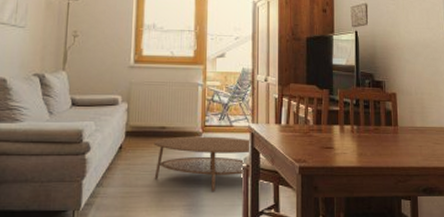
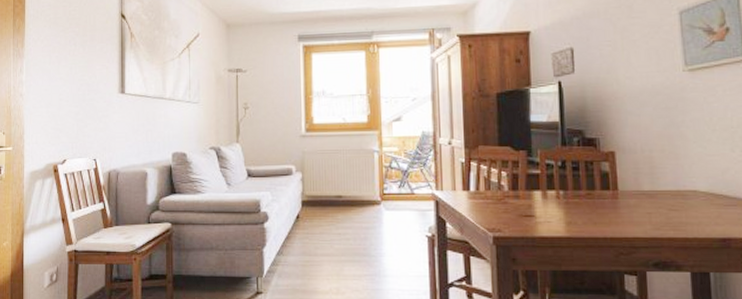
coffee table: present [154,136,252,191] -> none [331,205,436,261]

